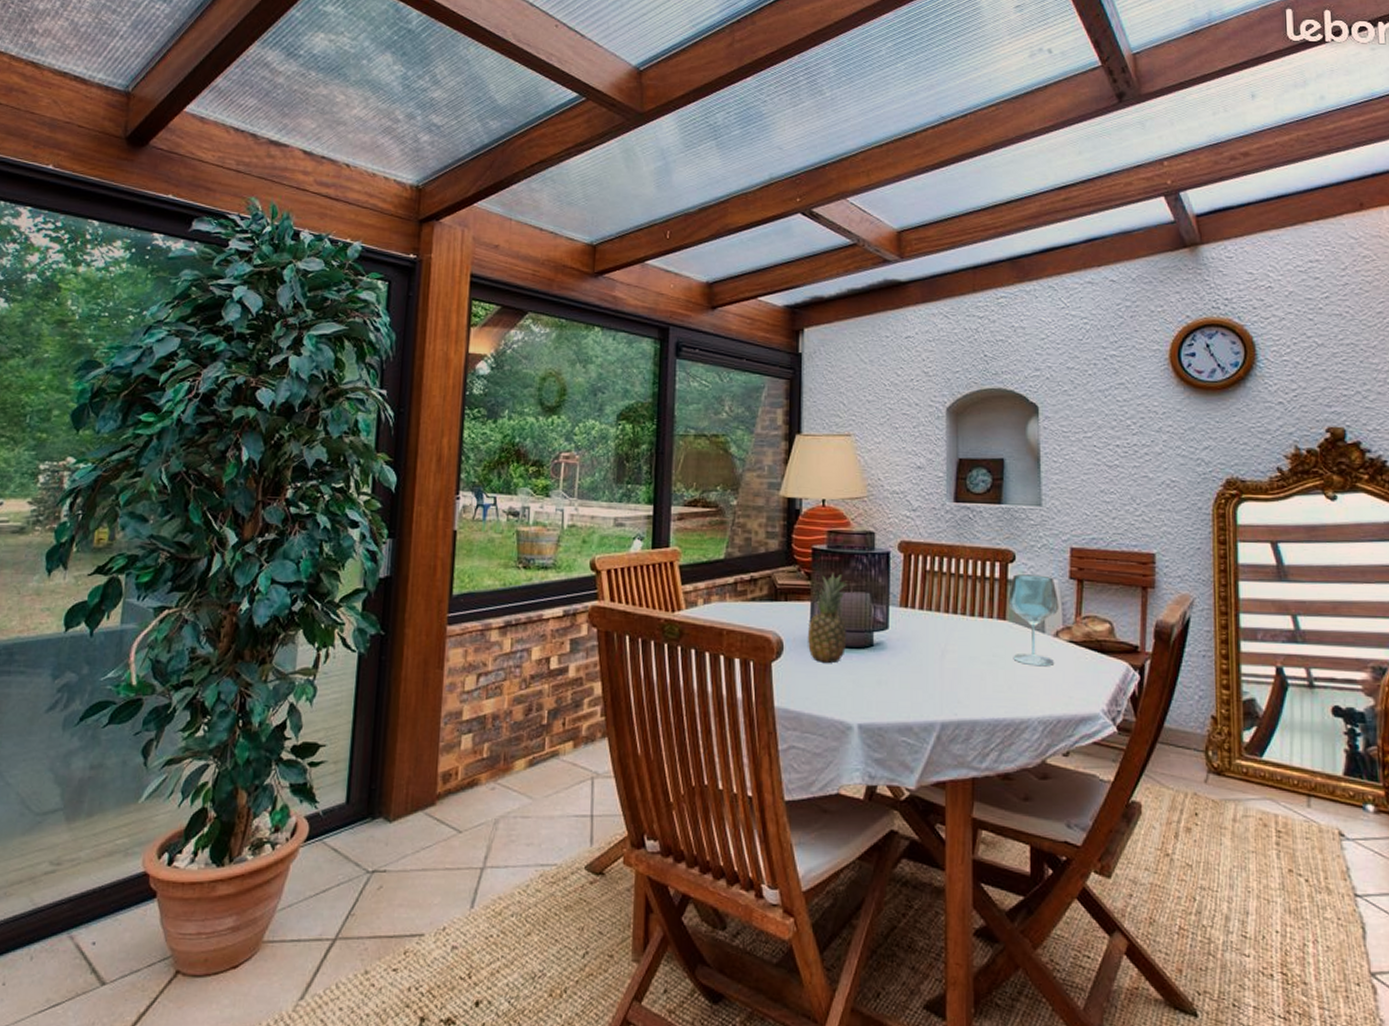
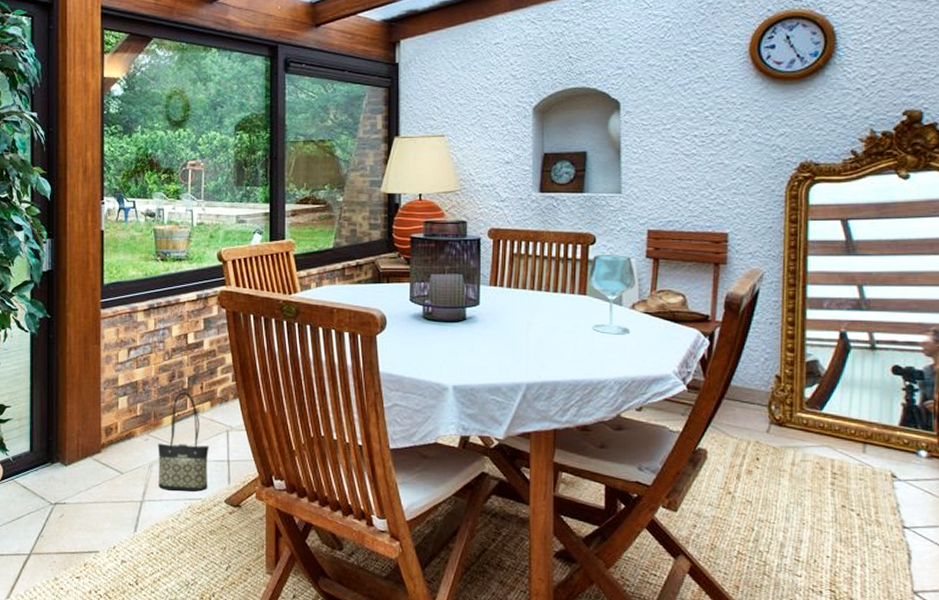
tote bag: none [504,729,569,855] -> present [157,392,209,492]
fruit: present [807,573,848,663] -> none [407,258,443,334]

